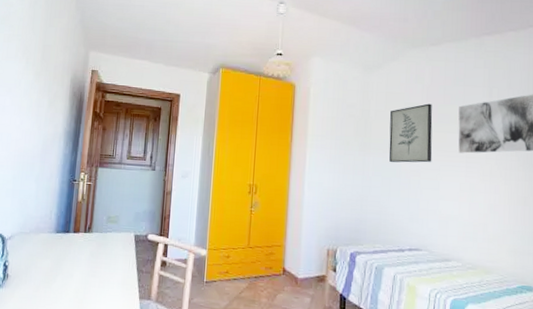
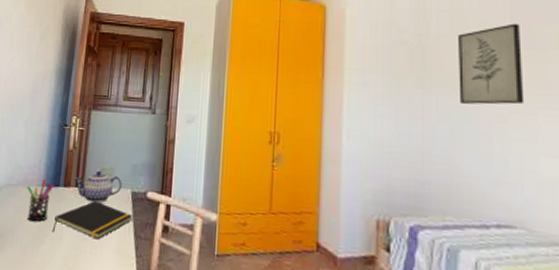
pen holder: none [39,227,65,263] -> present [27,179,54,222]
notepad: none [63,244,136,275] -> present [52,201,133,240]
teapot: none [82,218,126,245] -> present [73,170,122,203]

